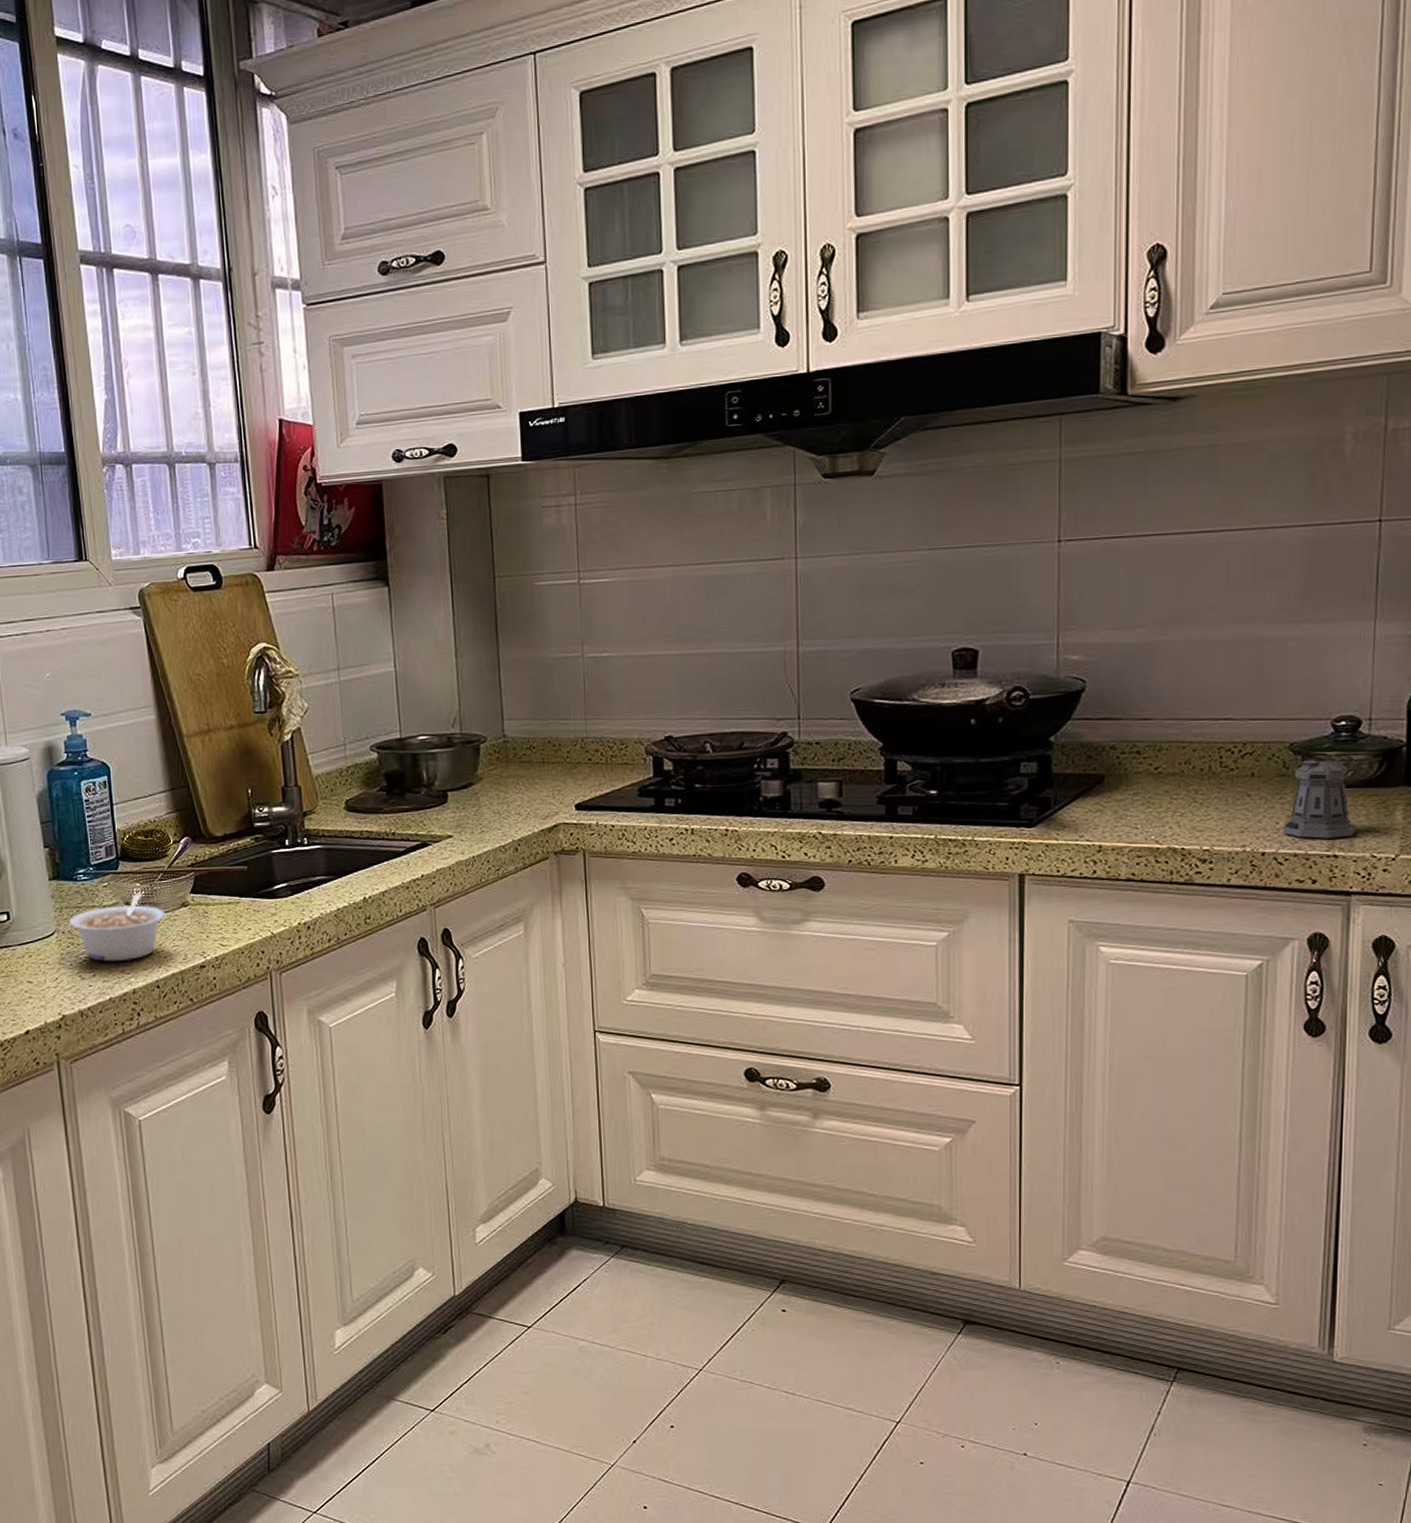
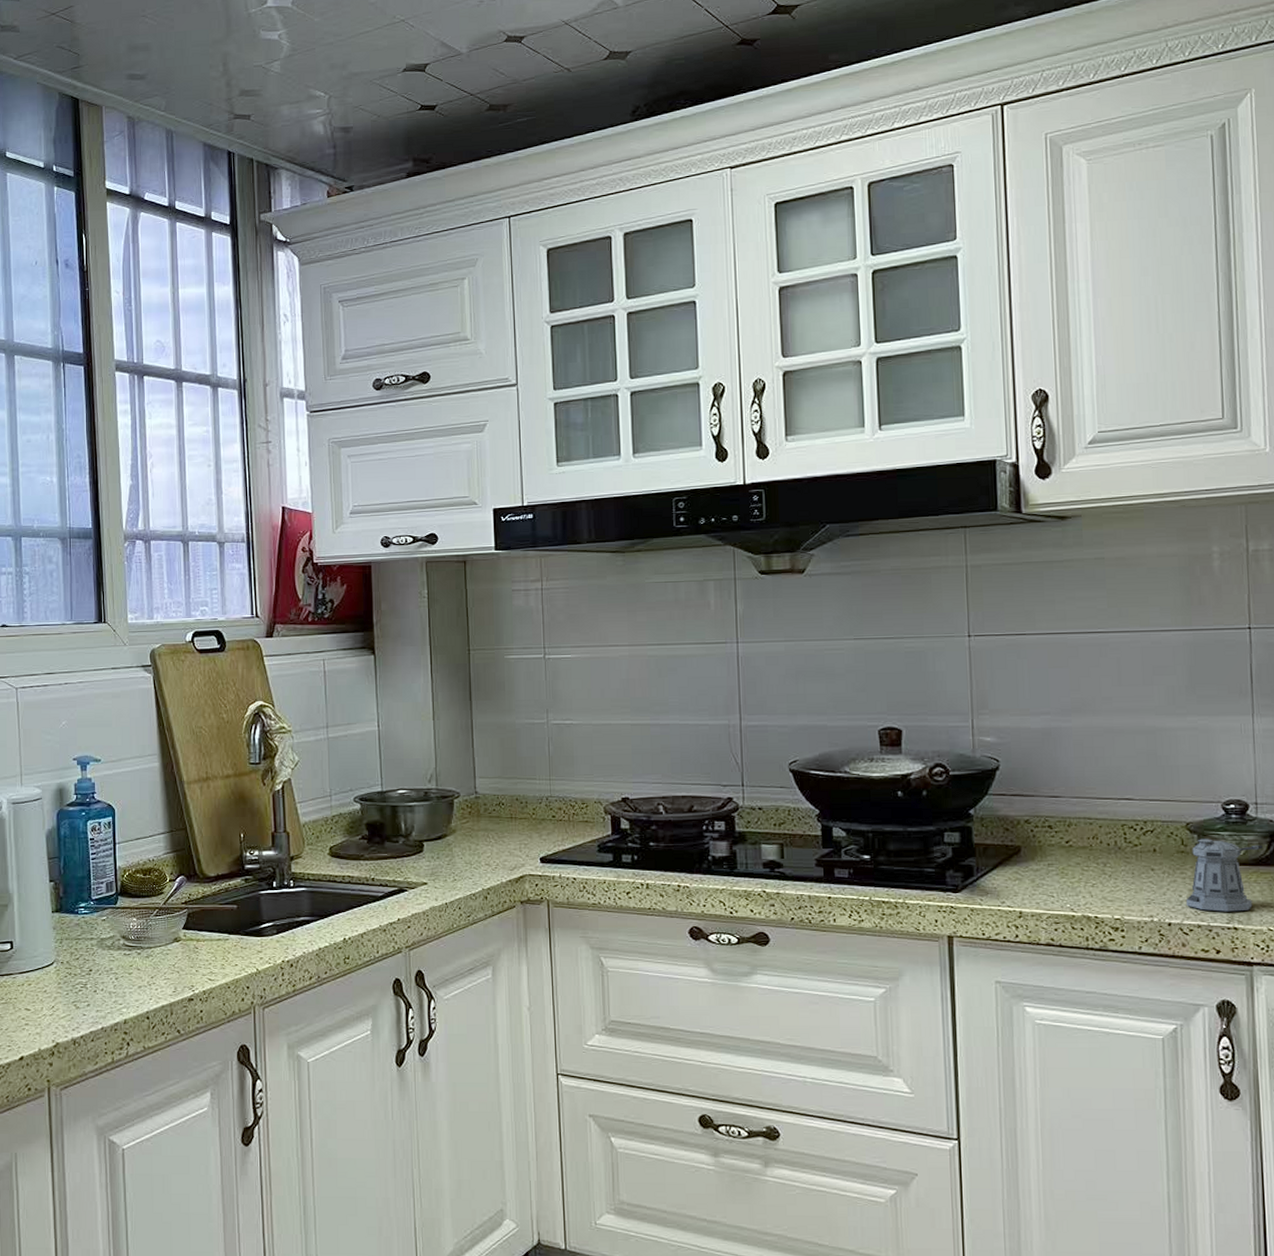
legume: present [69,893,166,962] -> none [69,927,159,992]

